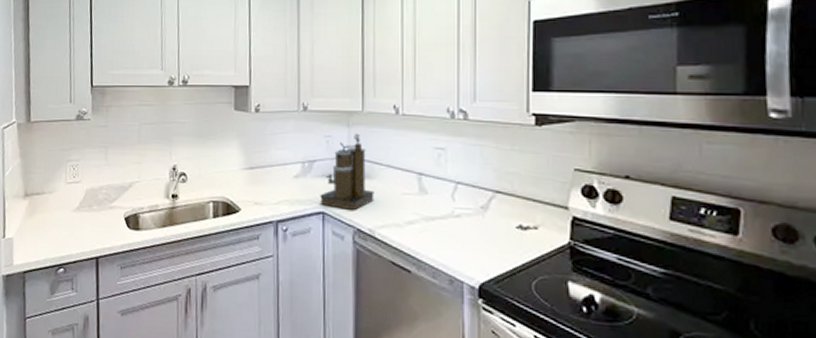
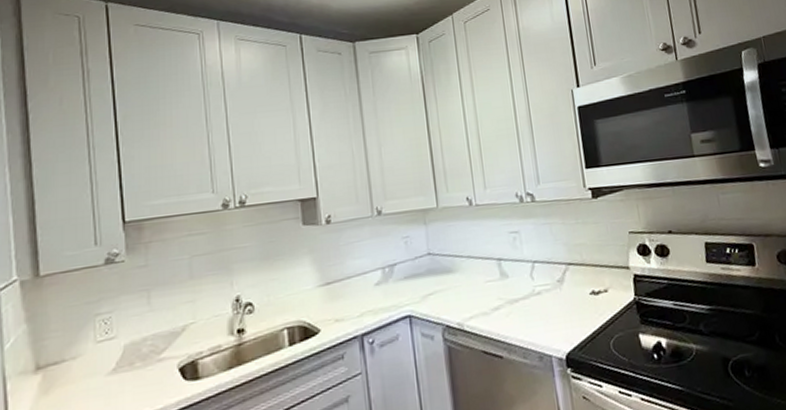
coffee maker: present [320,133,374,211] -> none [404,229,459,309]

